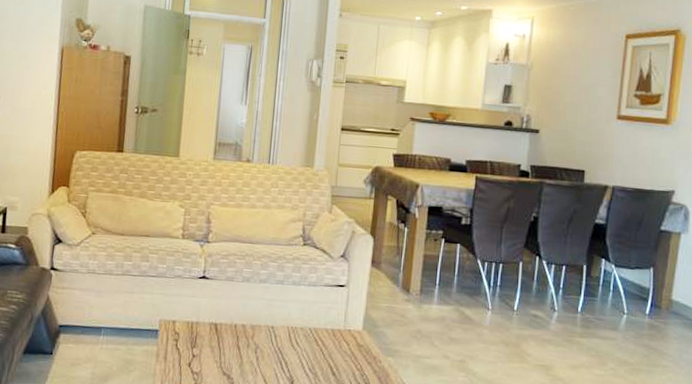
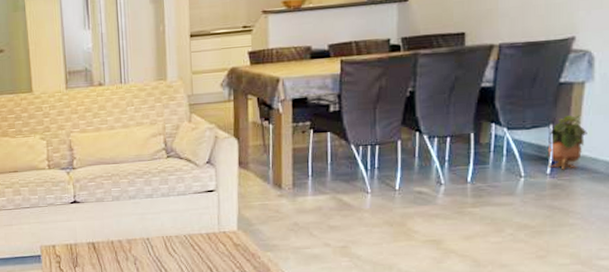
potted plant: none [647,261,681,313] -> present [547,115,587,170]

